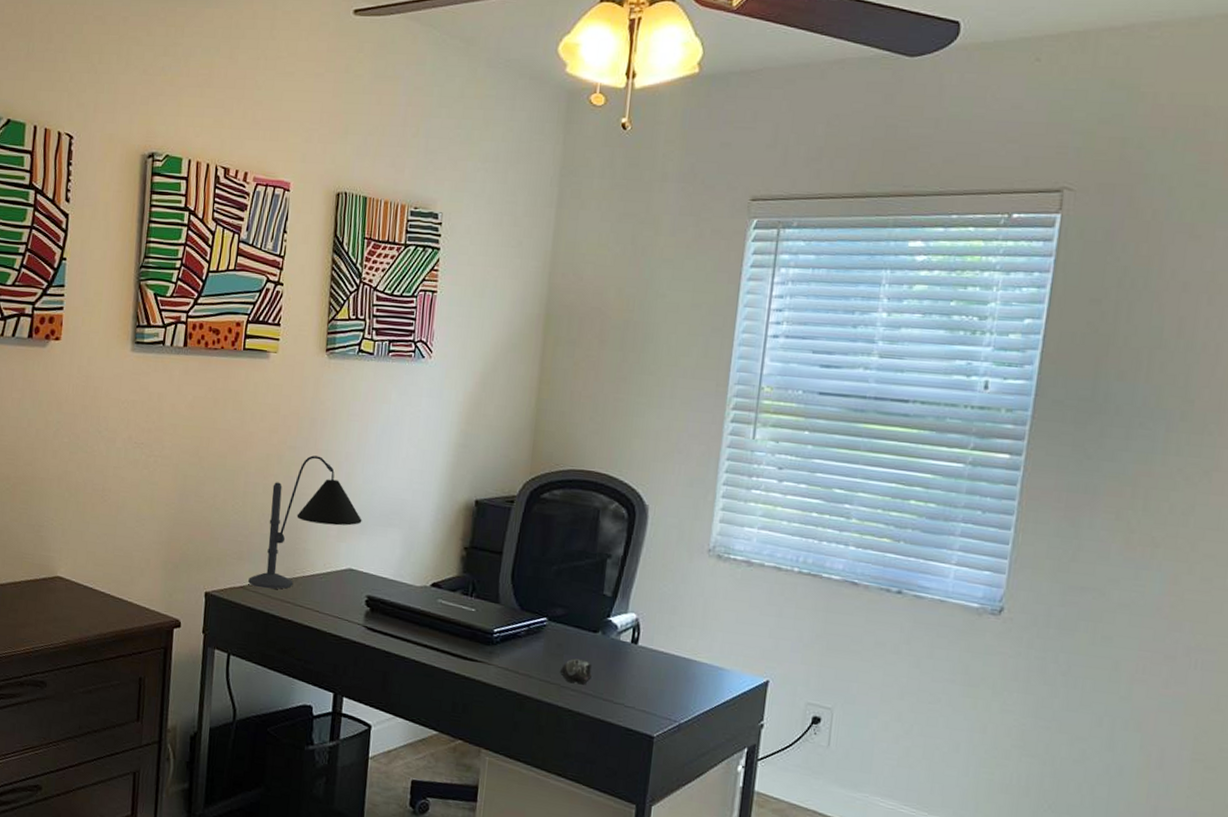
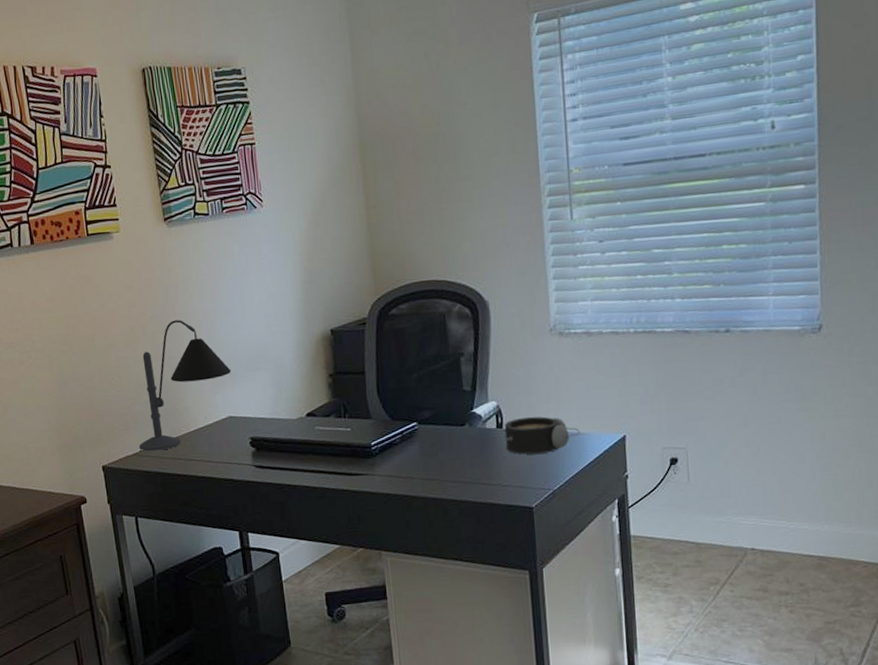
computer mouse: present [560,658,592,685] -> none [438,452,467,475]
alarm clock: none [634,637,720,682] -> present [500,416,580,455]

